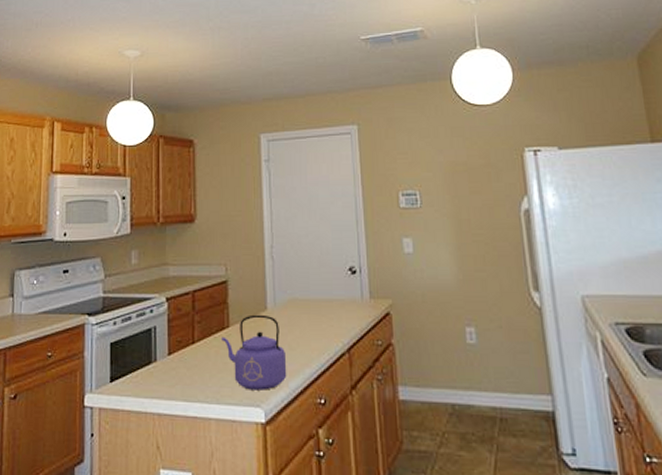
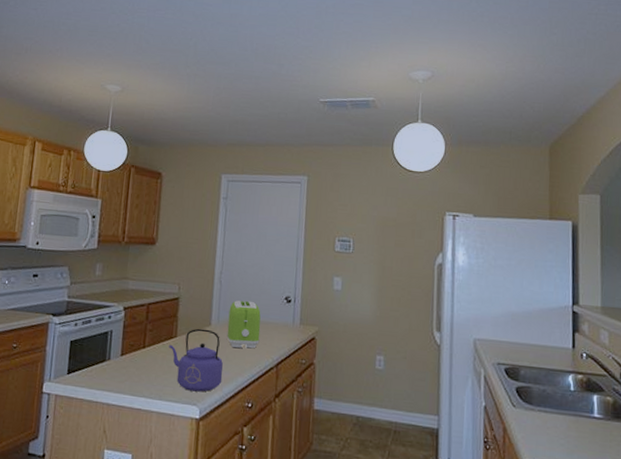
toaster: none [286,276,325,333] -> present [227,300,261,349]

